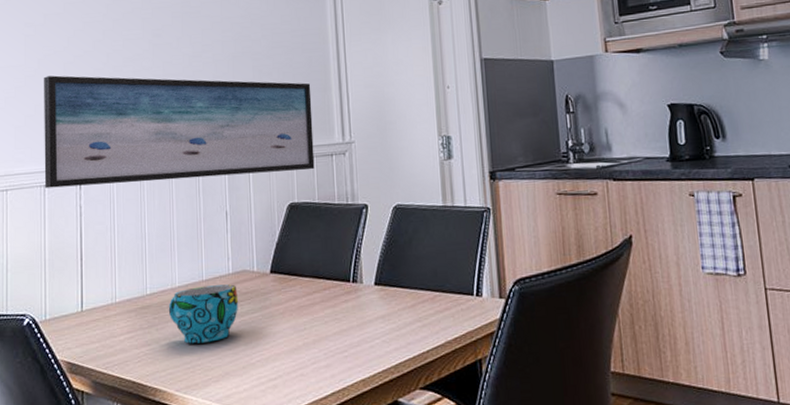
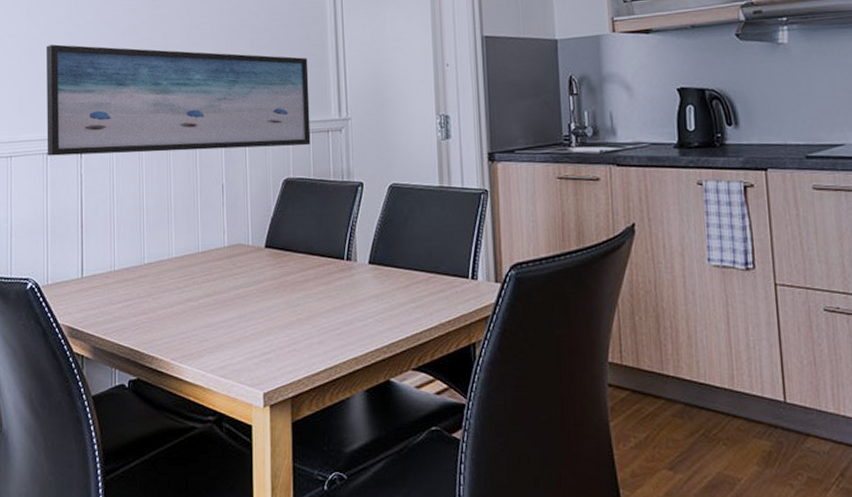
cup: present [168,284,238,344] -> none [165,257,233,314]

